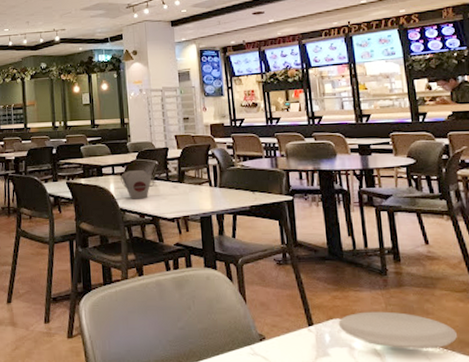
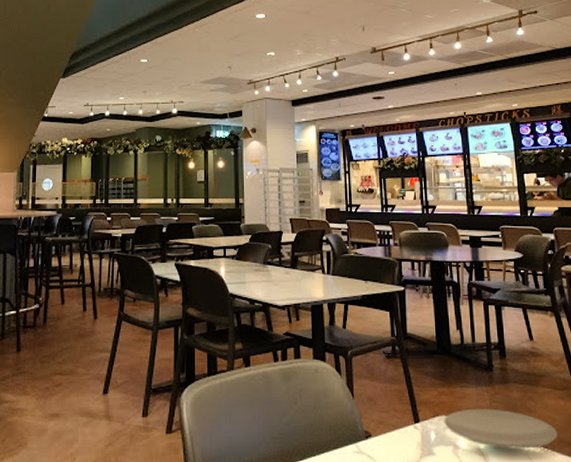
takeout container: present [119,170,155,199] -> none [231,254,267,284]

